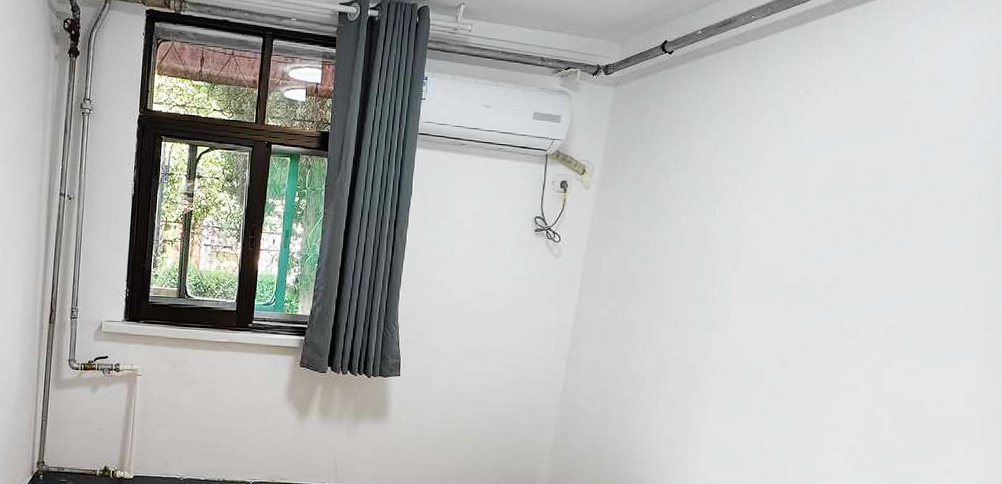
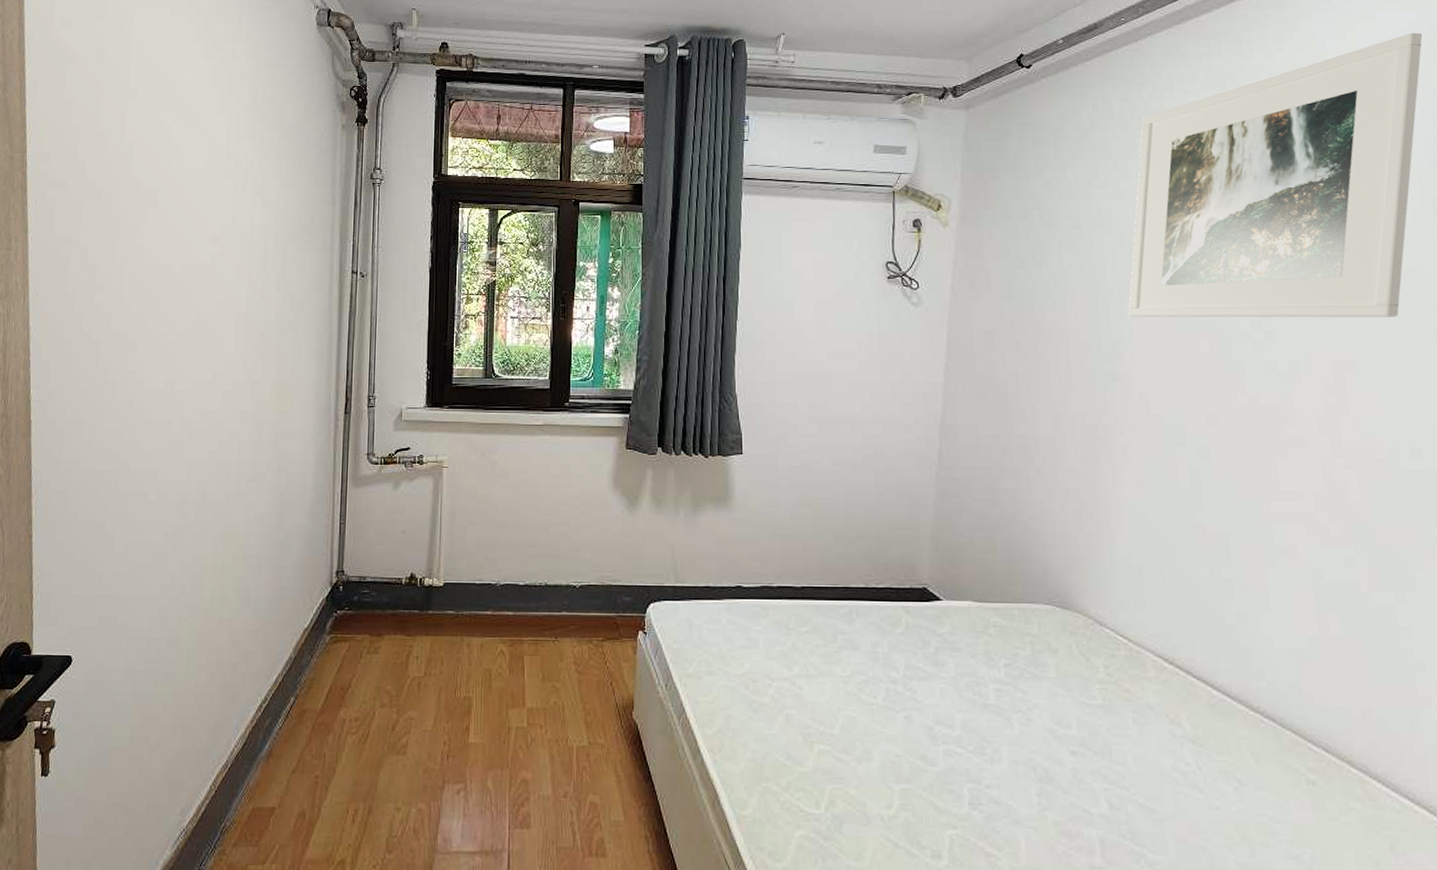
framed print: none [729,50,991,290] -> present [1128,32,1423,318]

